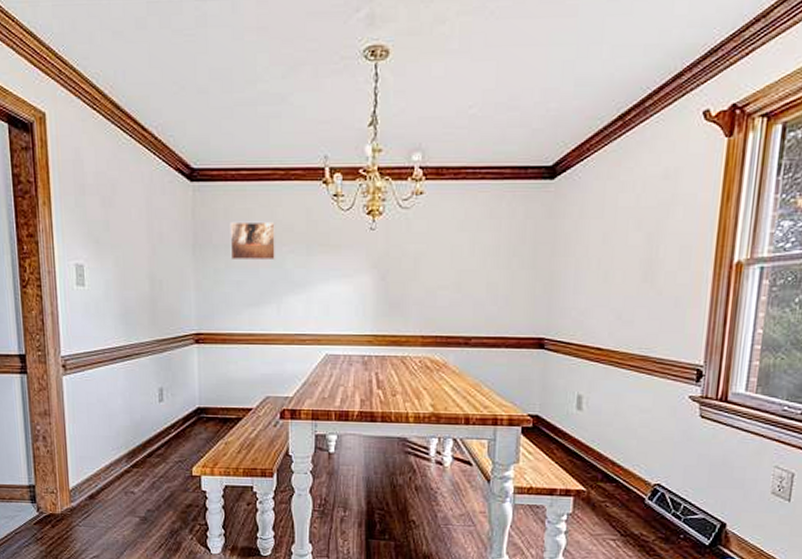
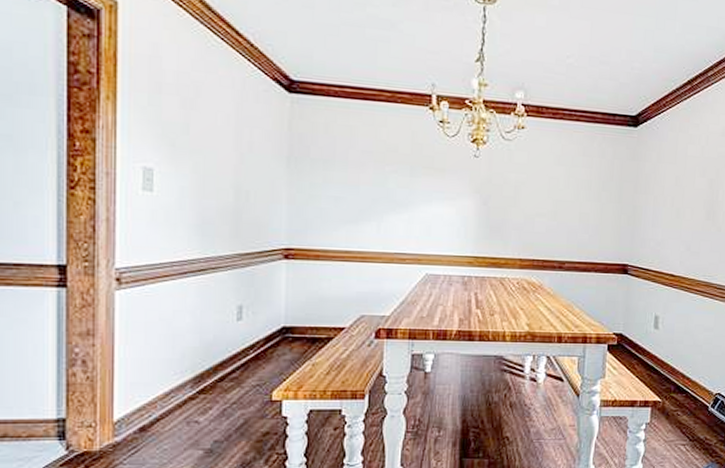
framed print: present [230,221,275,261] -> none [329,137,379,179]

